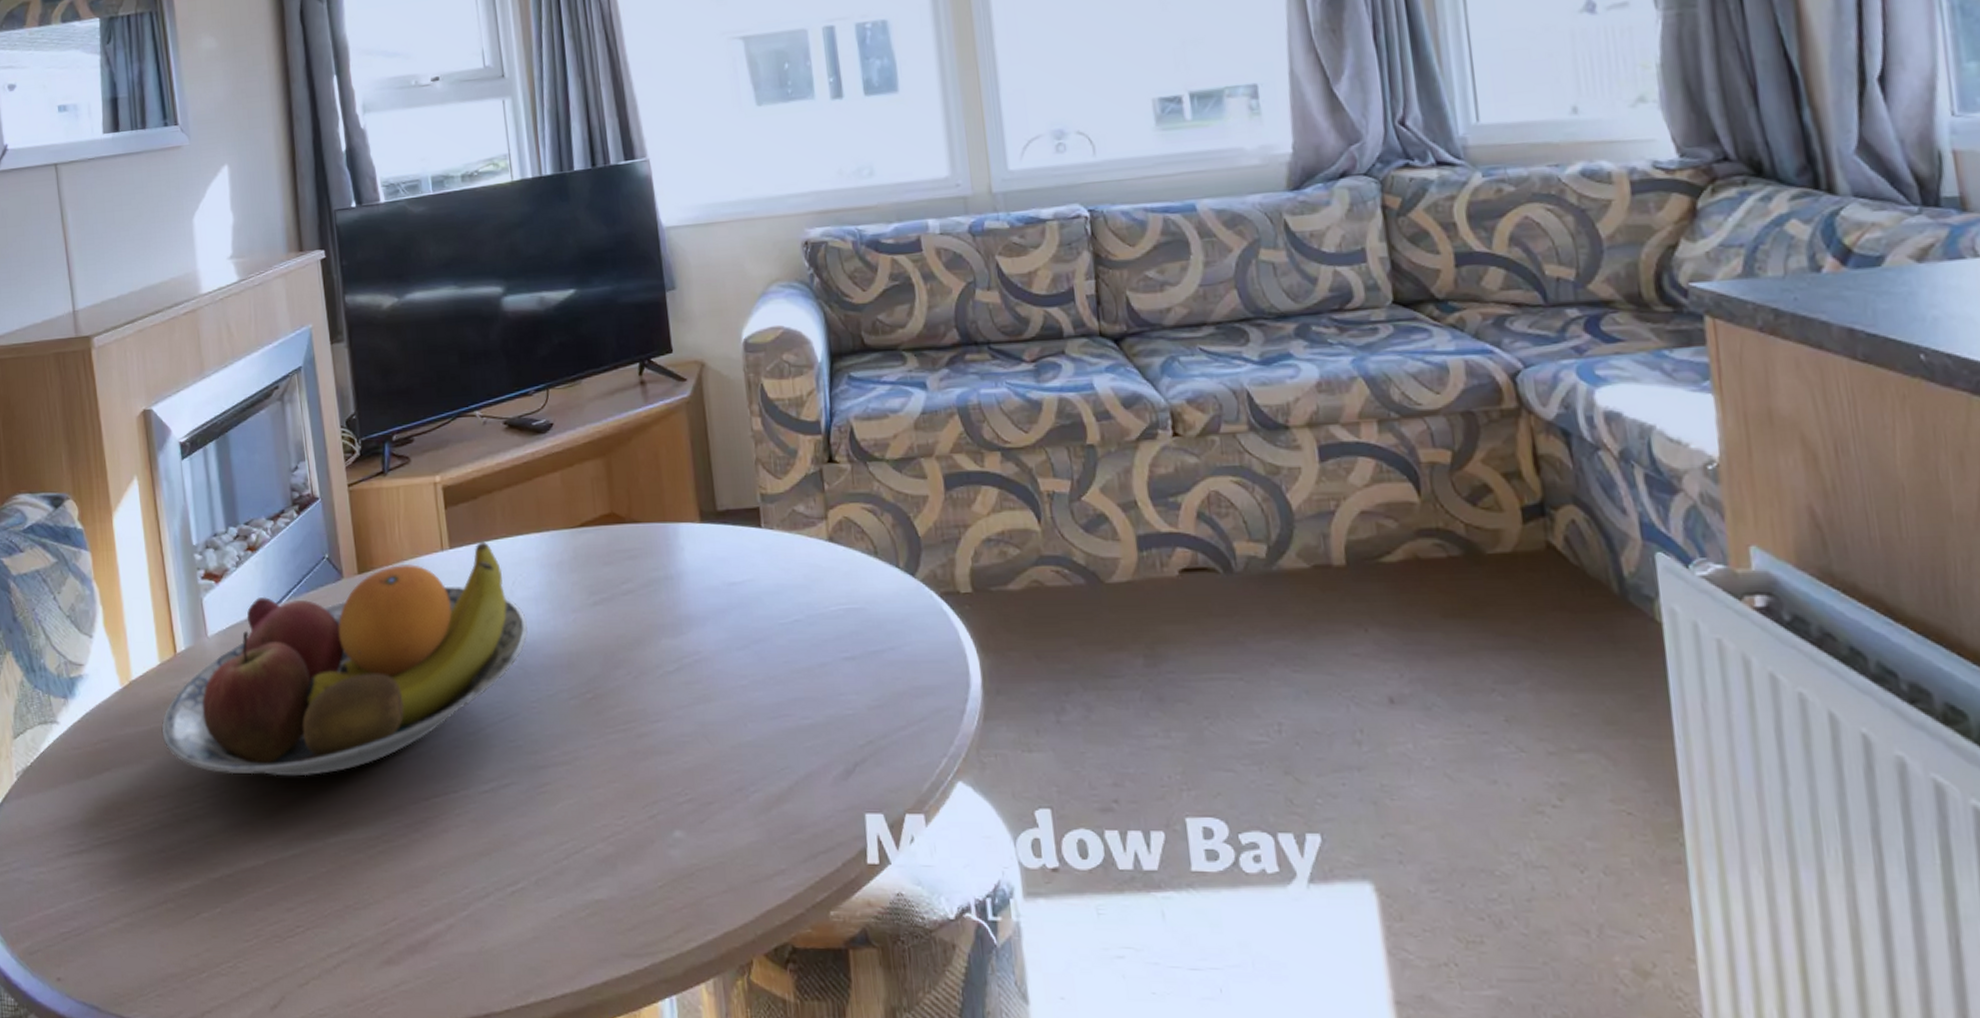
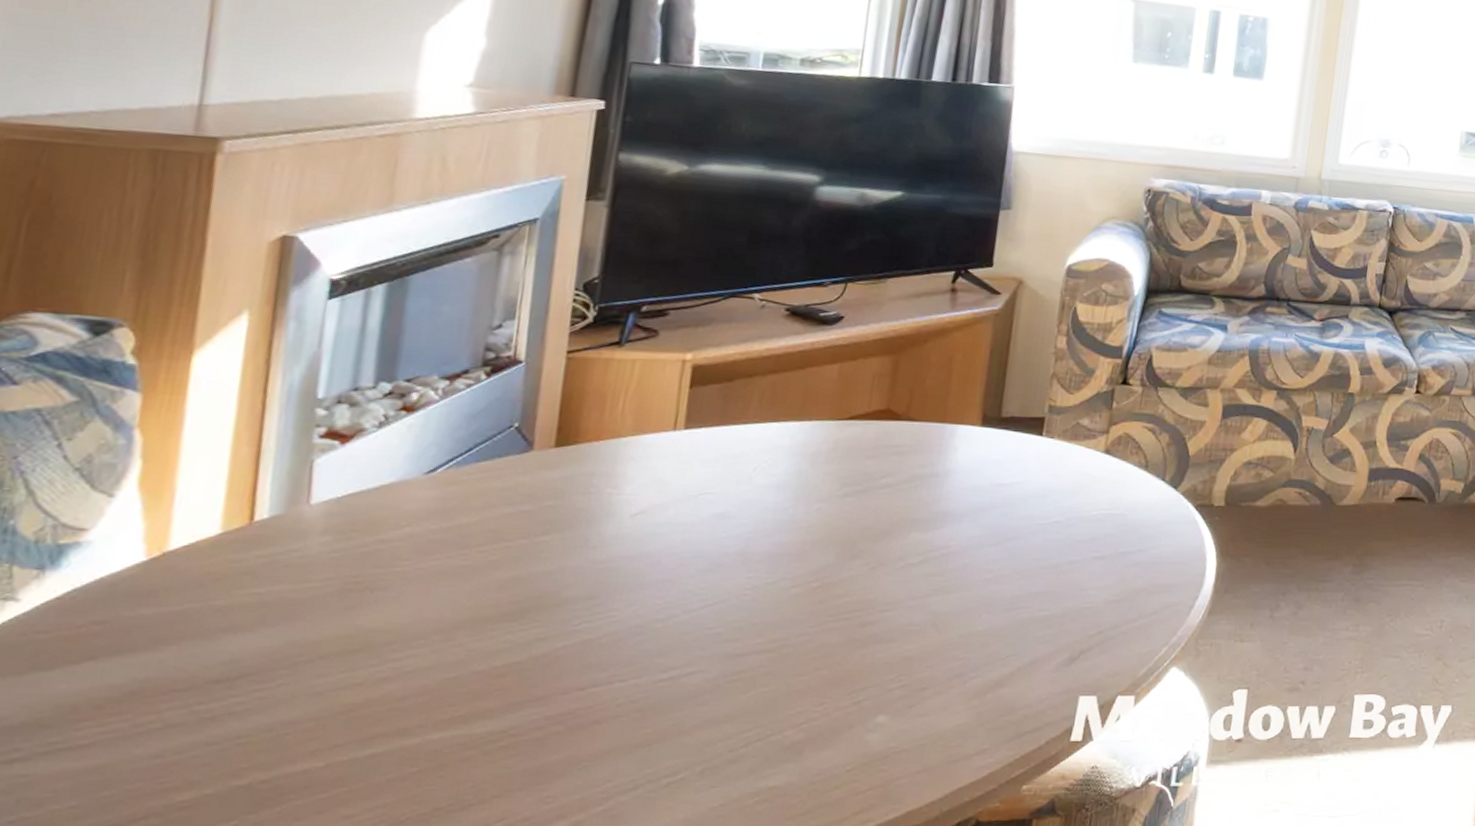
fruit bowl: present [161,541,528,777] -> none [199,425,762,666]

